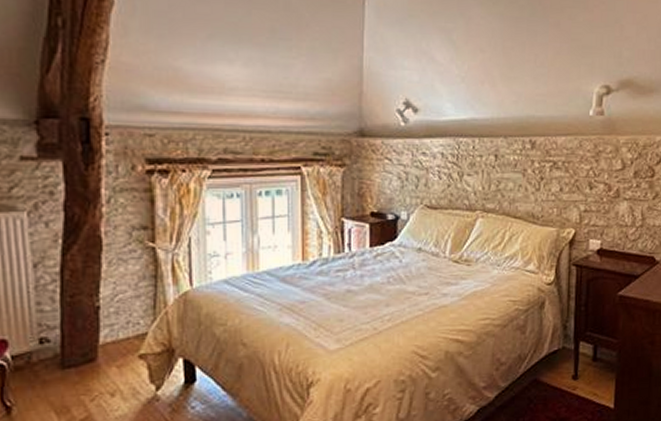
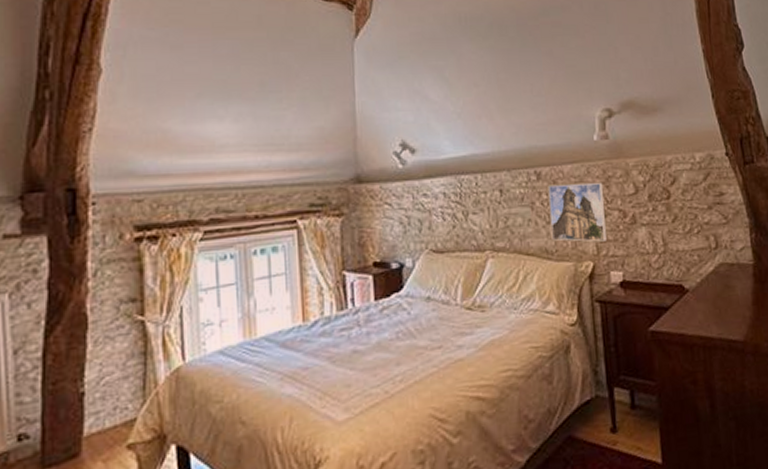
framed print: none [539,154,593,212] -> present [547,183,607,242]

